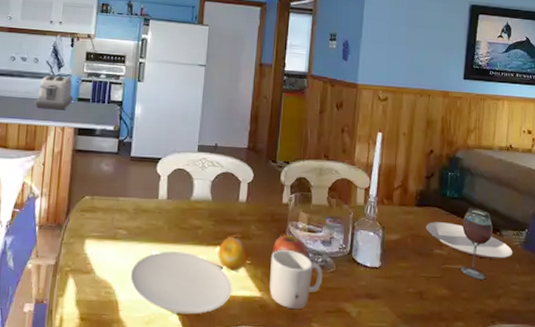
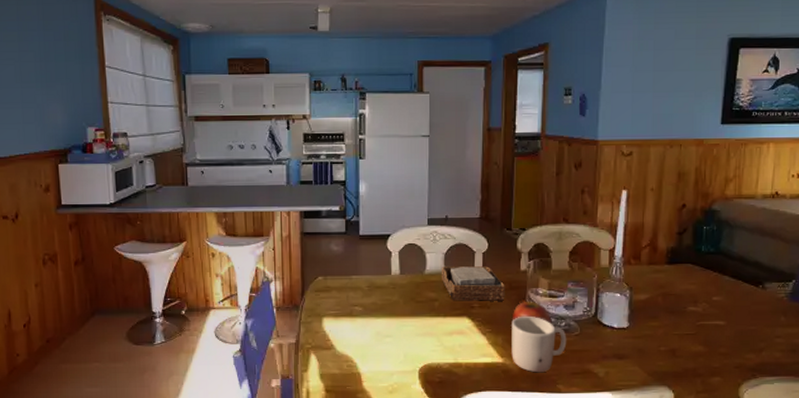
toaster: present [35,75,73,109] -> none [258,161,295,194]
plate: present [130,251,233,315] -> none [370,324,474,383]
napkin holder: none [206,194,267,233] -> present [441,266,505,301]
fruit: present [217,237,250,271] -> none [456,307,489,339]
plate: present [426,222,512,260] -> none [678,278,777,313]
wineglass: present [460,208,493,280] -> none [717,262,754,334]

